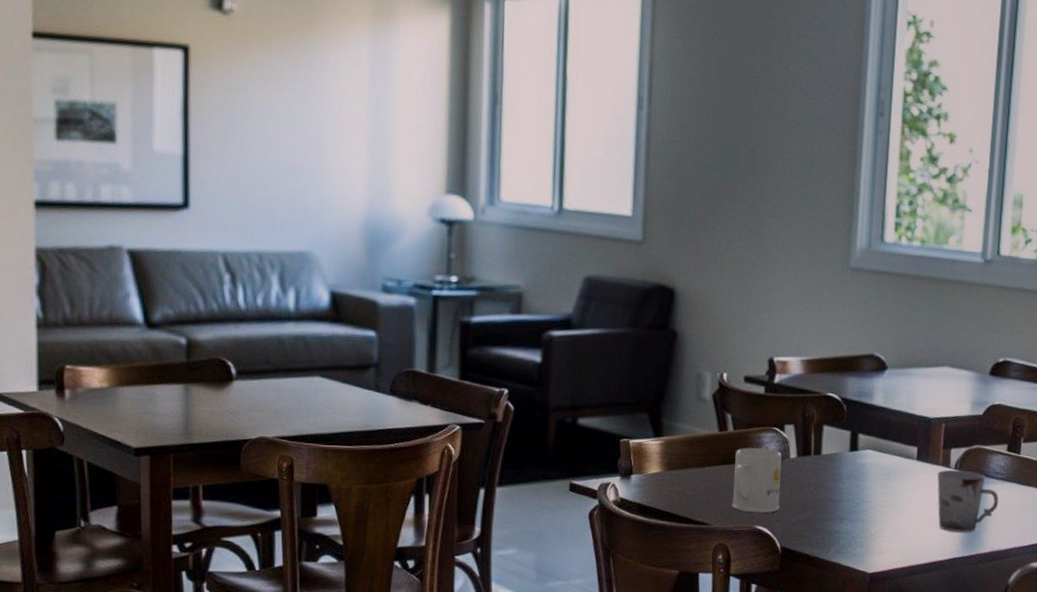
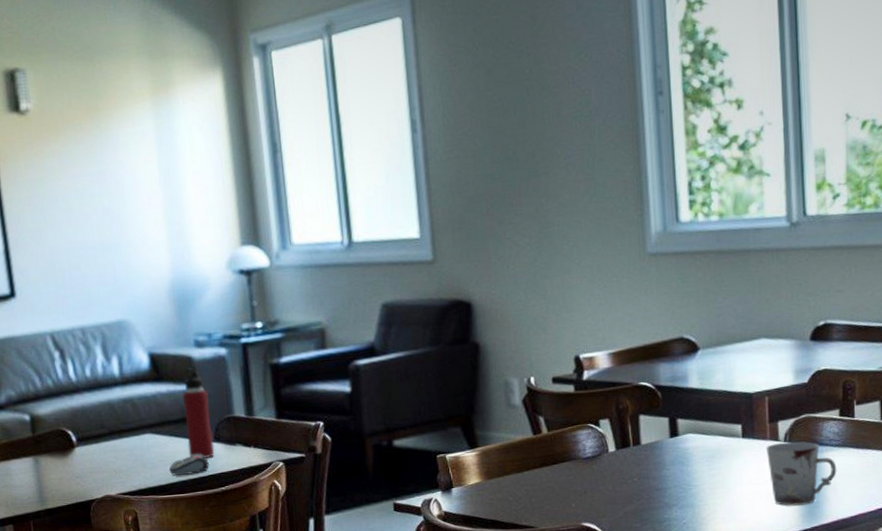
computer mouse: none [336,405,380,426] -> present [169,454,210,476]
water bottle: none [359,312,389,412] -> present [183,366,215,459]
mug: present [731,448,782,513] -> none [553,445,605,511]

